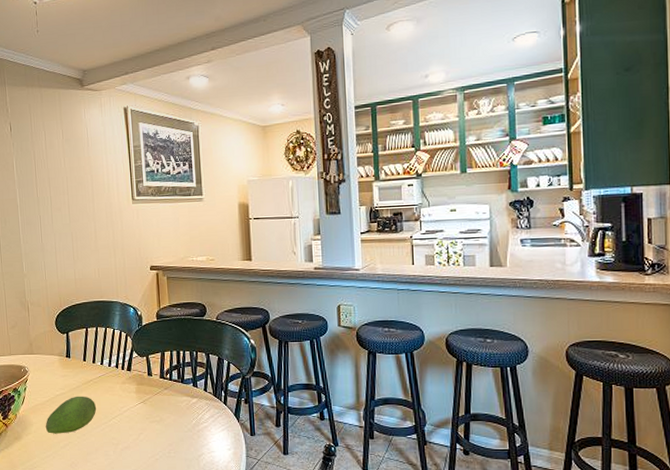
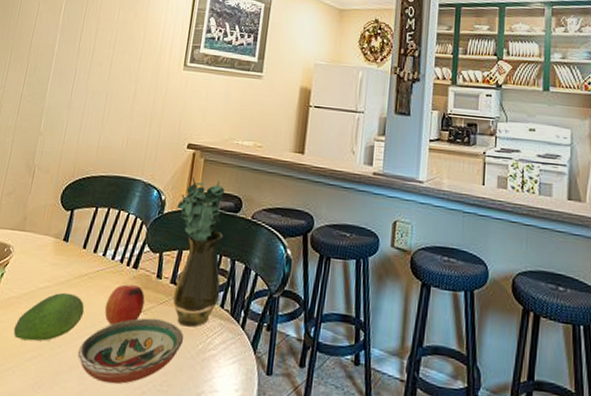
decorative bowl: none [99,406,180,456] -> present [77,318,184,384]
fruit: none [112,384,143,415] -> present [104,284,145,325]
vase: none [152,293,202,408] -> present [172,176,225,327]

